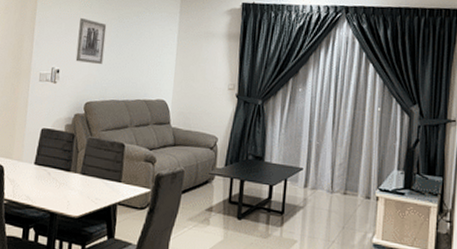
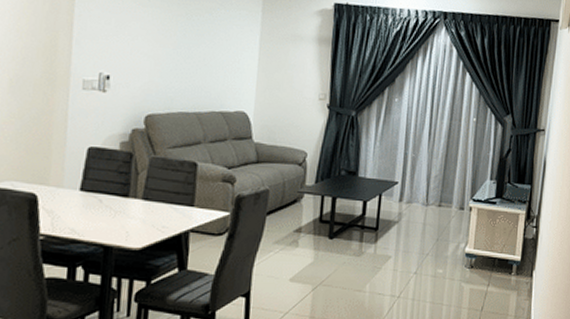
wall art: present [75,18,107,64] -> none [131,13,171,69]

